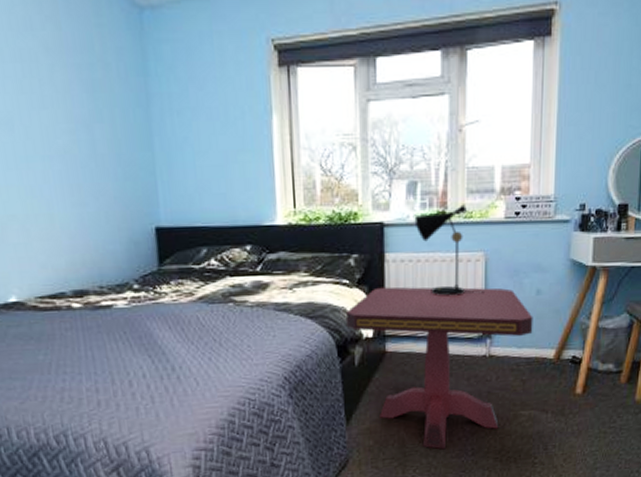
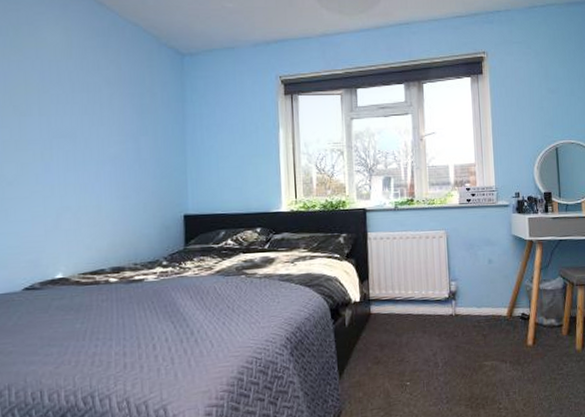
side table: present [345,286,533,450] -> none [337,258,489,399]
table lamp: present [414,204,485,296] -> none [389,194,448,266]

